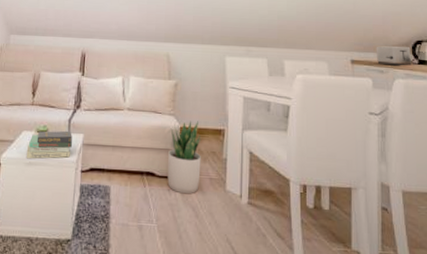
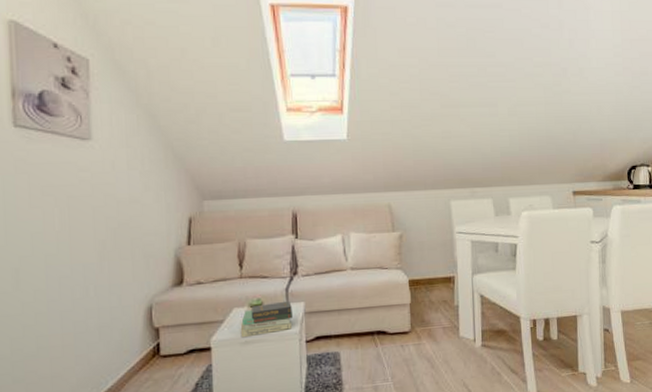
planter: present [167,120,201,194] -> none [398,271,433,348]
toaster: present [376,45,411,66] -> none [595,172,627,193]

